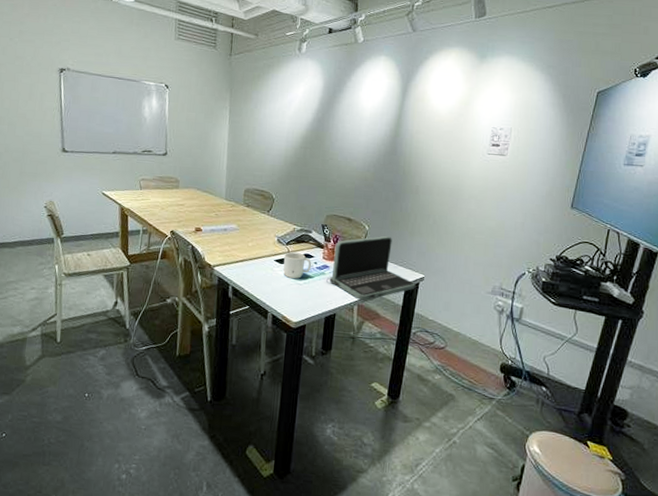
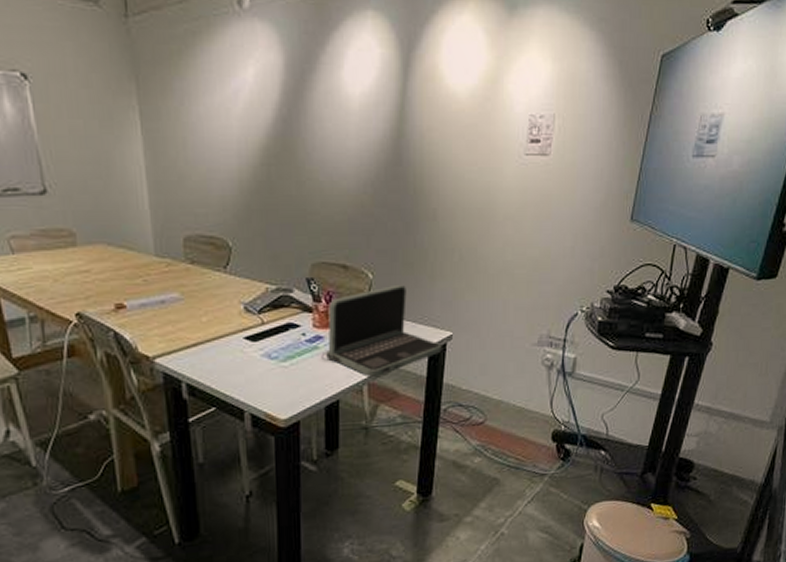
mug: present [283,252,312,279] -> none [256,323,299,360]

